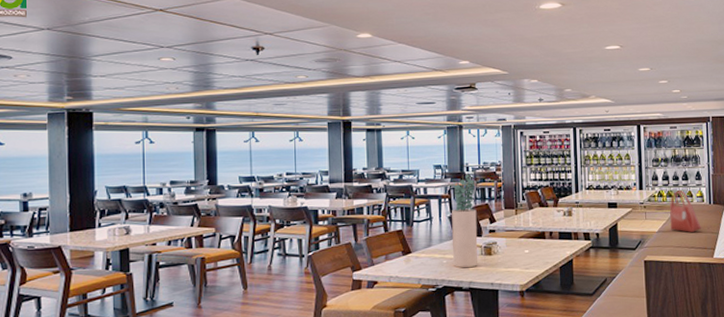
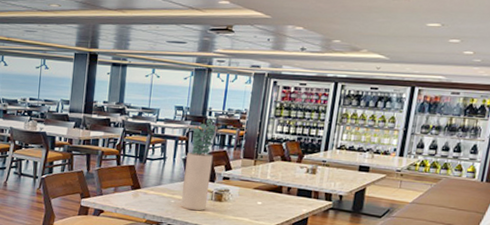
handbag: present [670,190,702,233] -> none [428,162,466,209]

